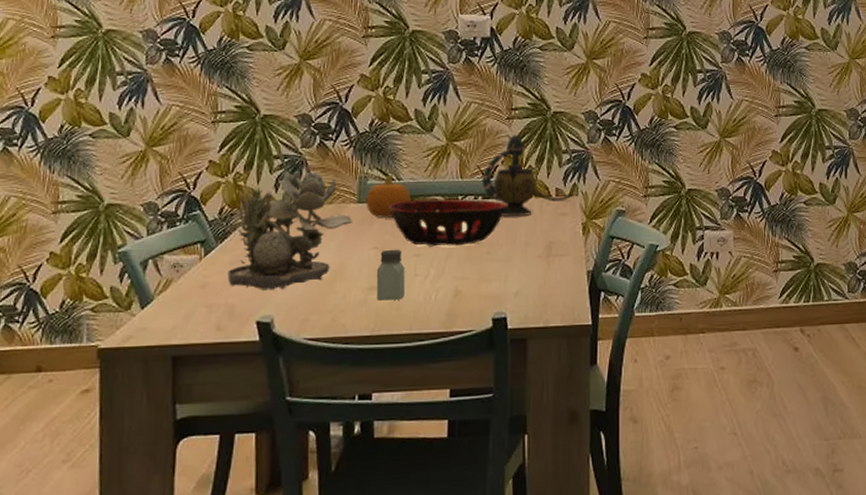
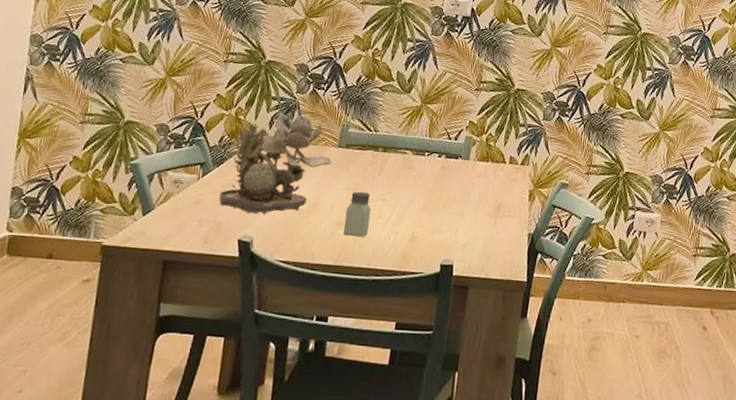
fruit: present [366,175,411,218] -> none [345,126,384,164]
decorative bowl: present [388,199,508,247] -> none [363,150,467,197]
teapot: present [482,134,572,216] -> none [446,103,524,177]

